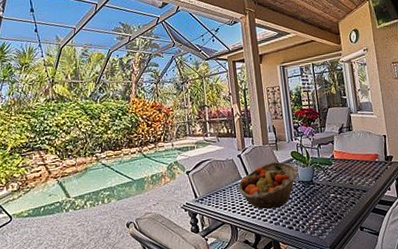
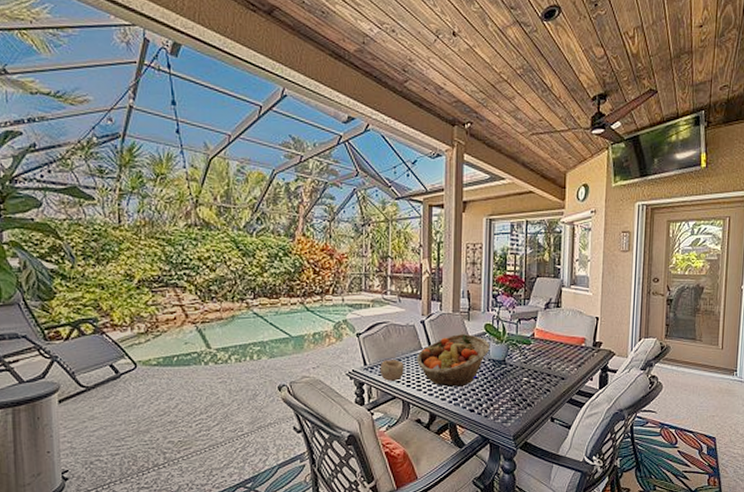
bowl: none [208,190,229,210] -> present [380,360,404,381]

